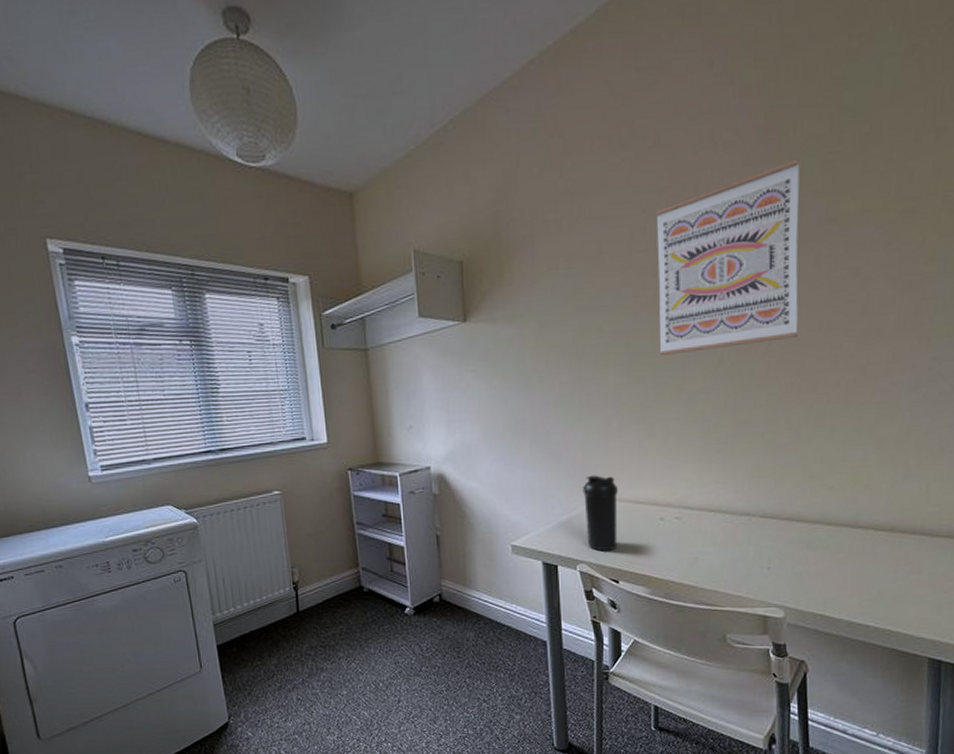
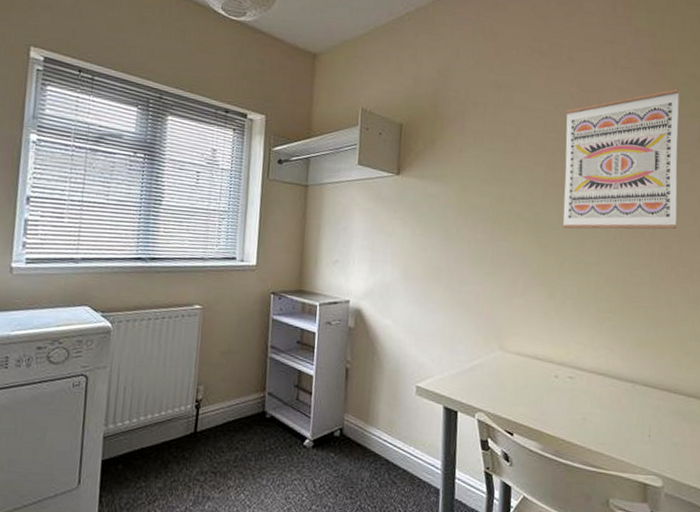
water bottle: present [583,475,618,552] -> none [487,327,519,403]

